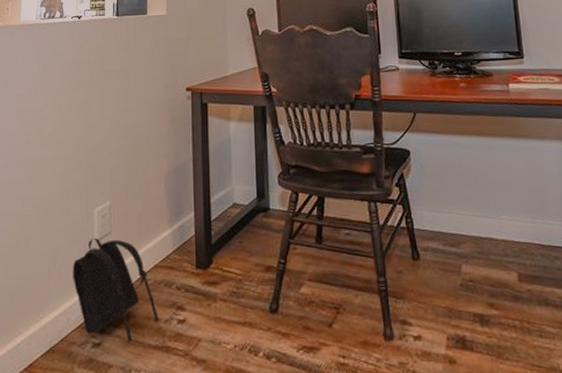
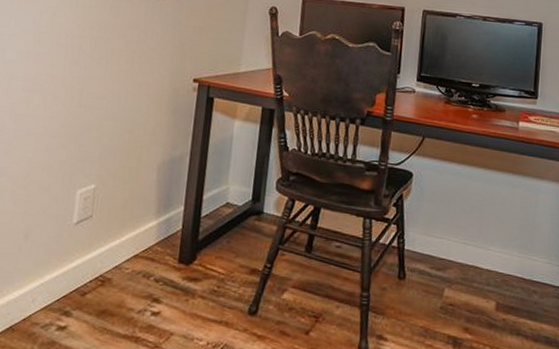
backpack: present [72,238,159,343] -> none [43,220,132,329]

